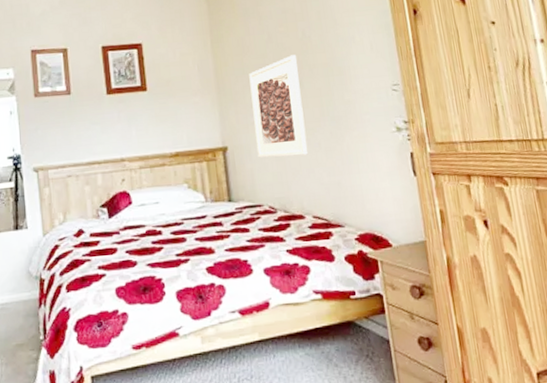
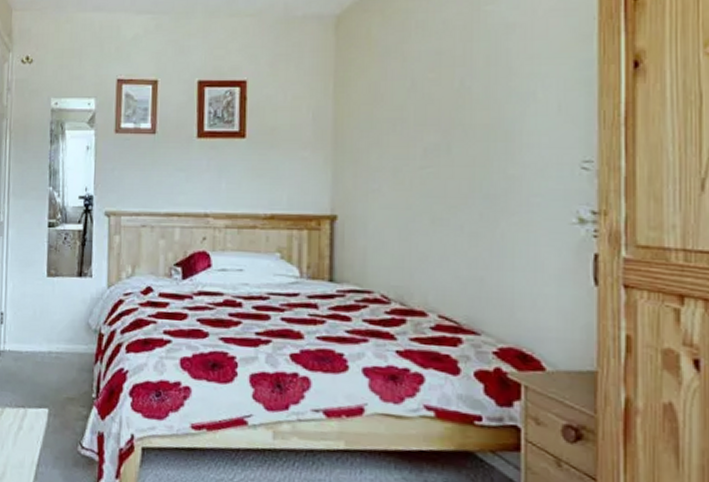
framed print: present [249,55,308,158] -> none [375,109,448,238]

